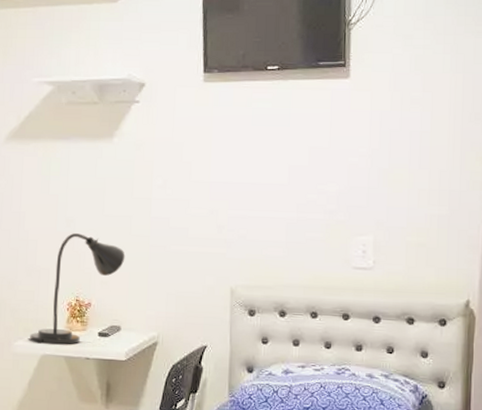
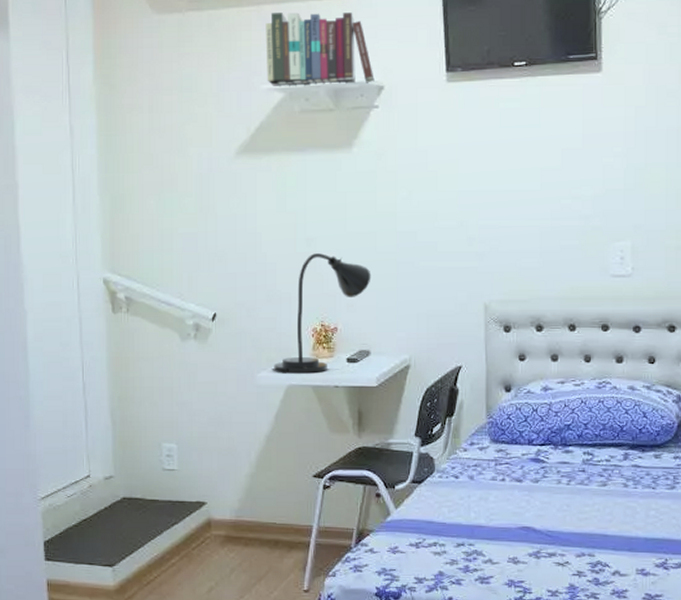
books: none [38,14,137,81] -> present [265,12,374,87]

